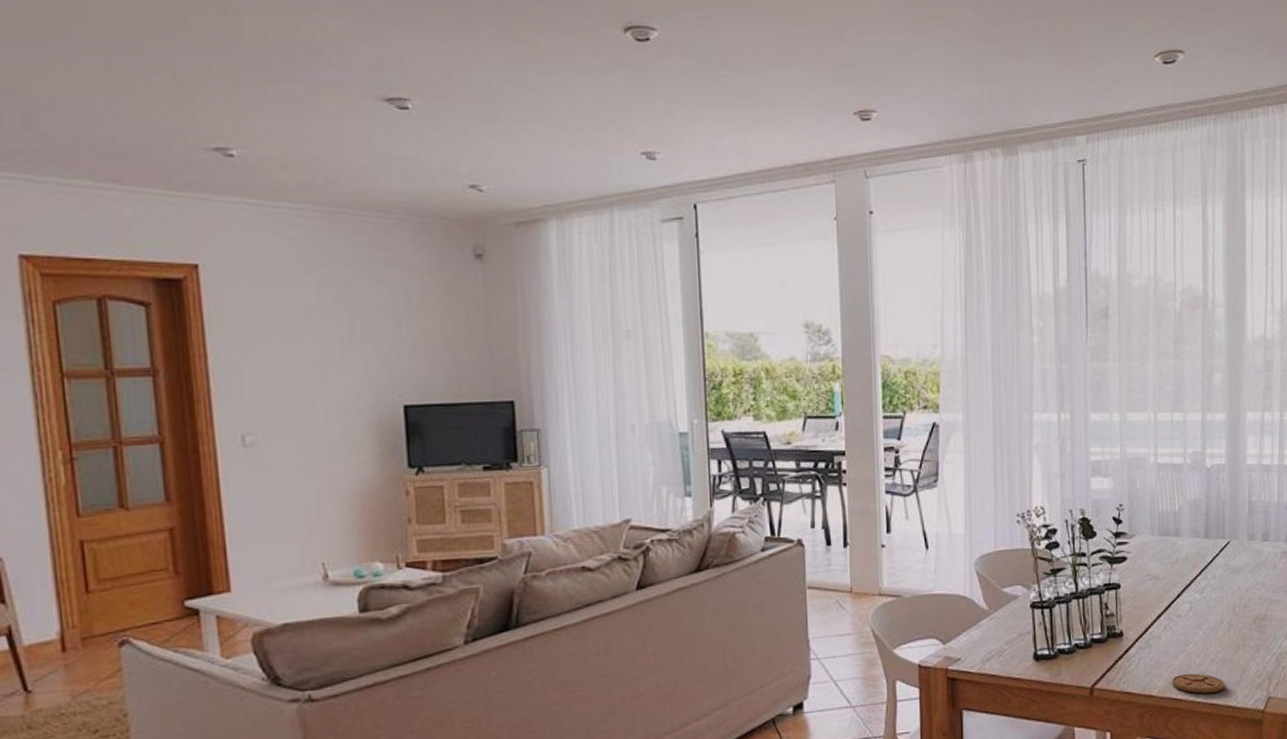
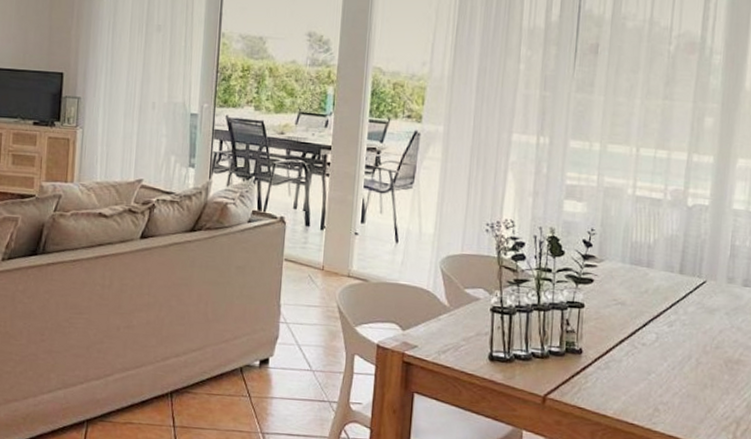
coaster: present [1171,673,1225,694] -> none [628,401,687,426]

